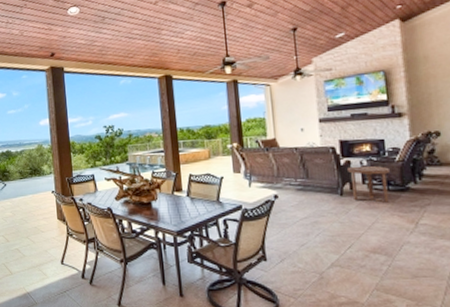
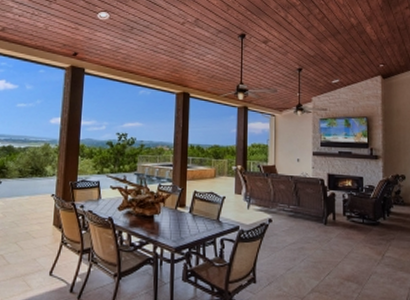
side table: present [348,165,391,203] -> none [332,198,366,235]

